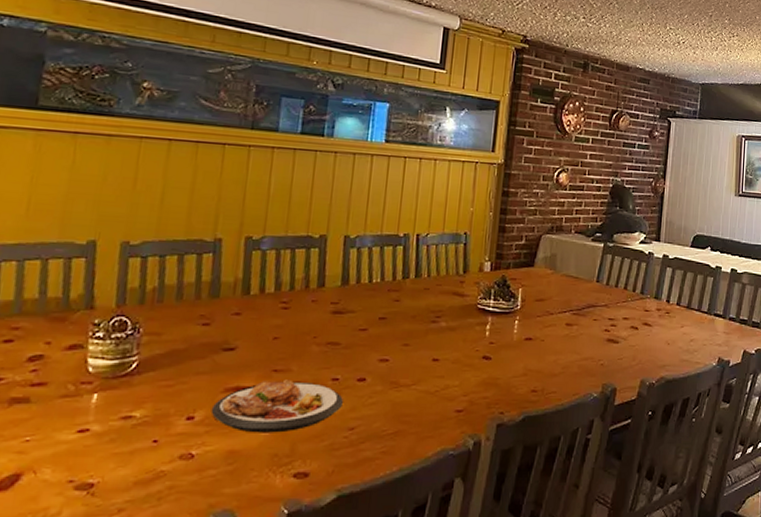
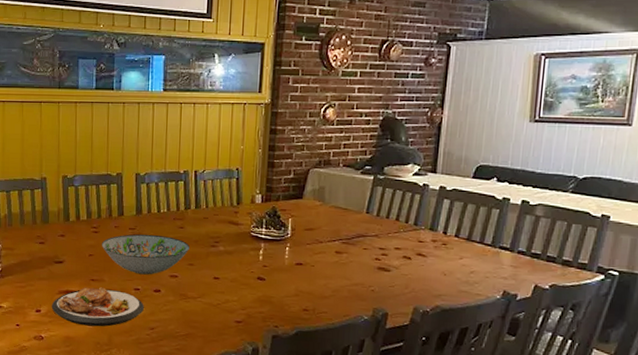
decorative bowl: none [292,309,406,360] -> present [102,234,189,275]

